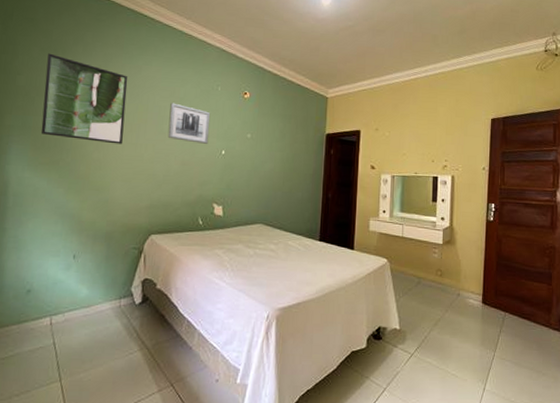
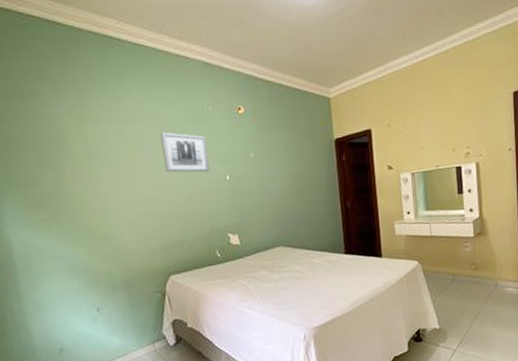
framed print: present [40,53,128,145] -> none [15,99,119,190]

